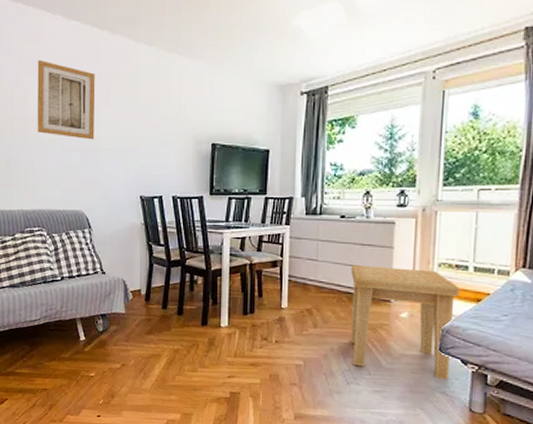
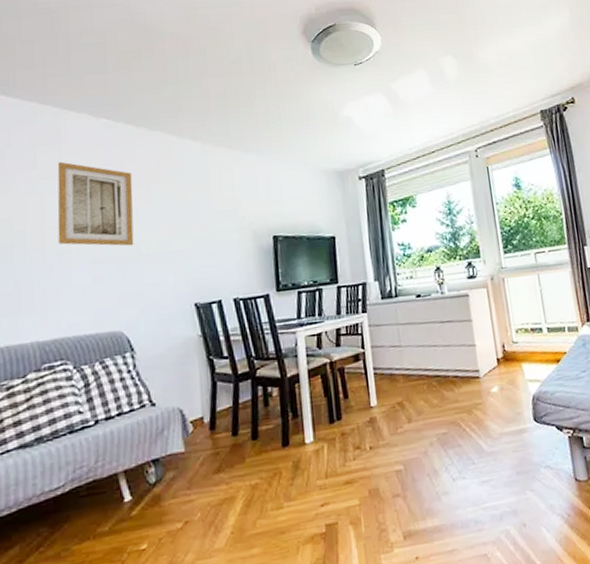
side table: present [351,265,460,380] -> none [435,338,549,458]

